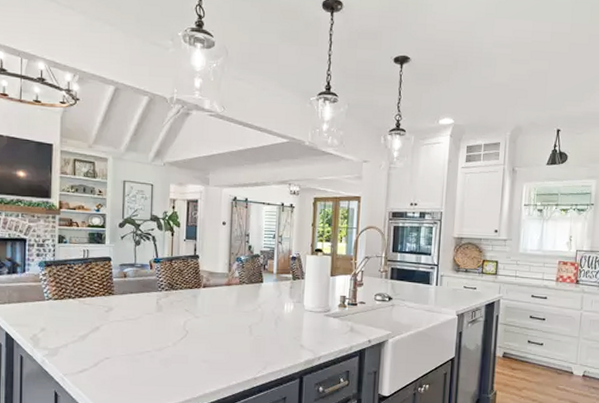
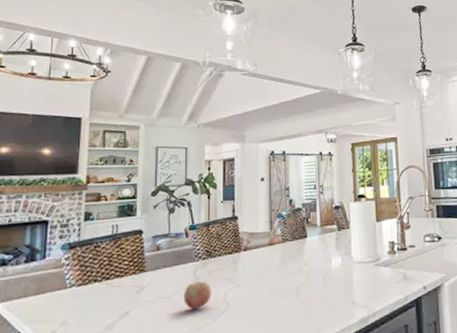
fruit: none [147,309,173,333] -> present [183,281,212,309]

